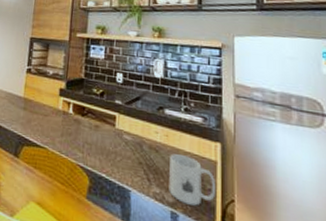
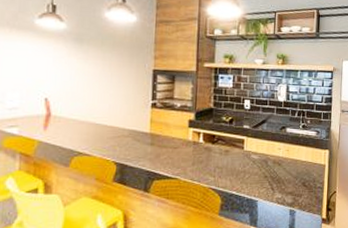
mug: present [169,154,215,206] -> none [288,164,324,202]

